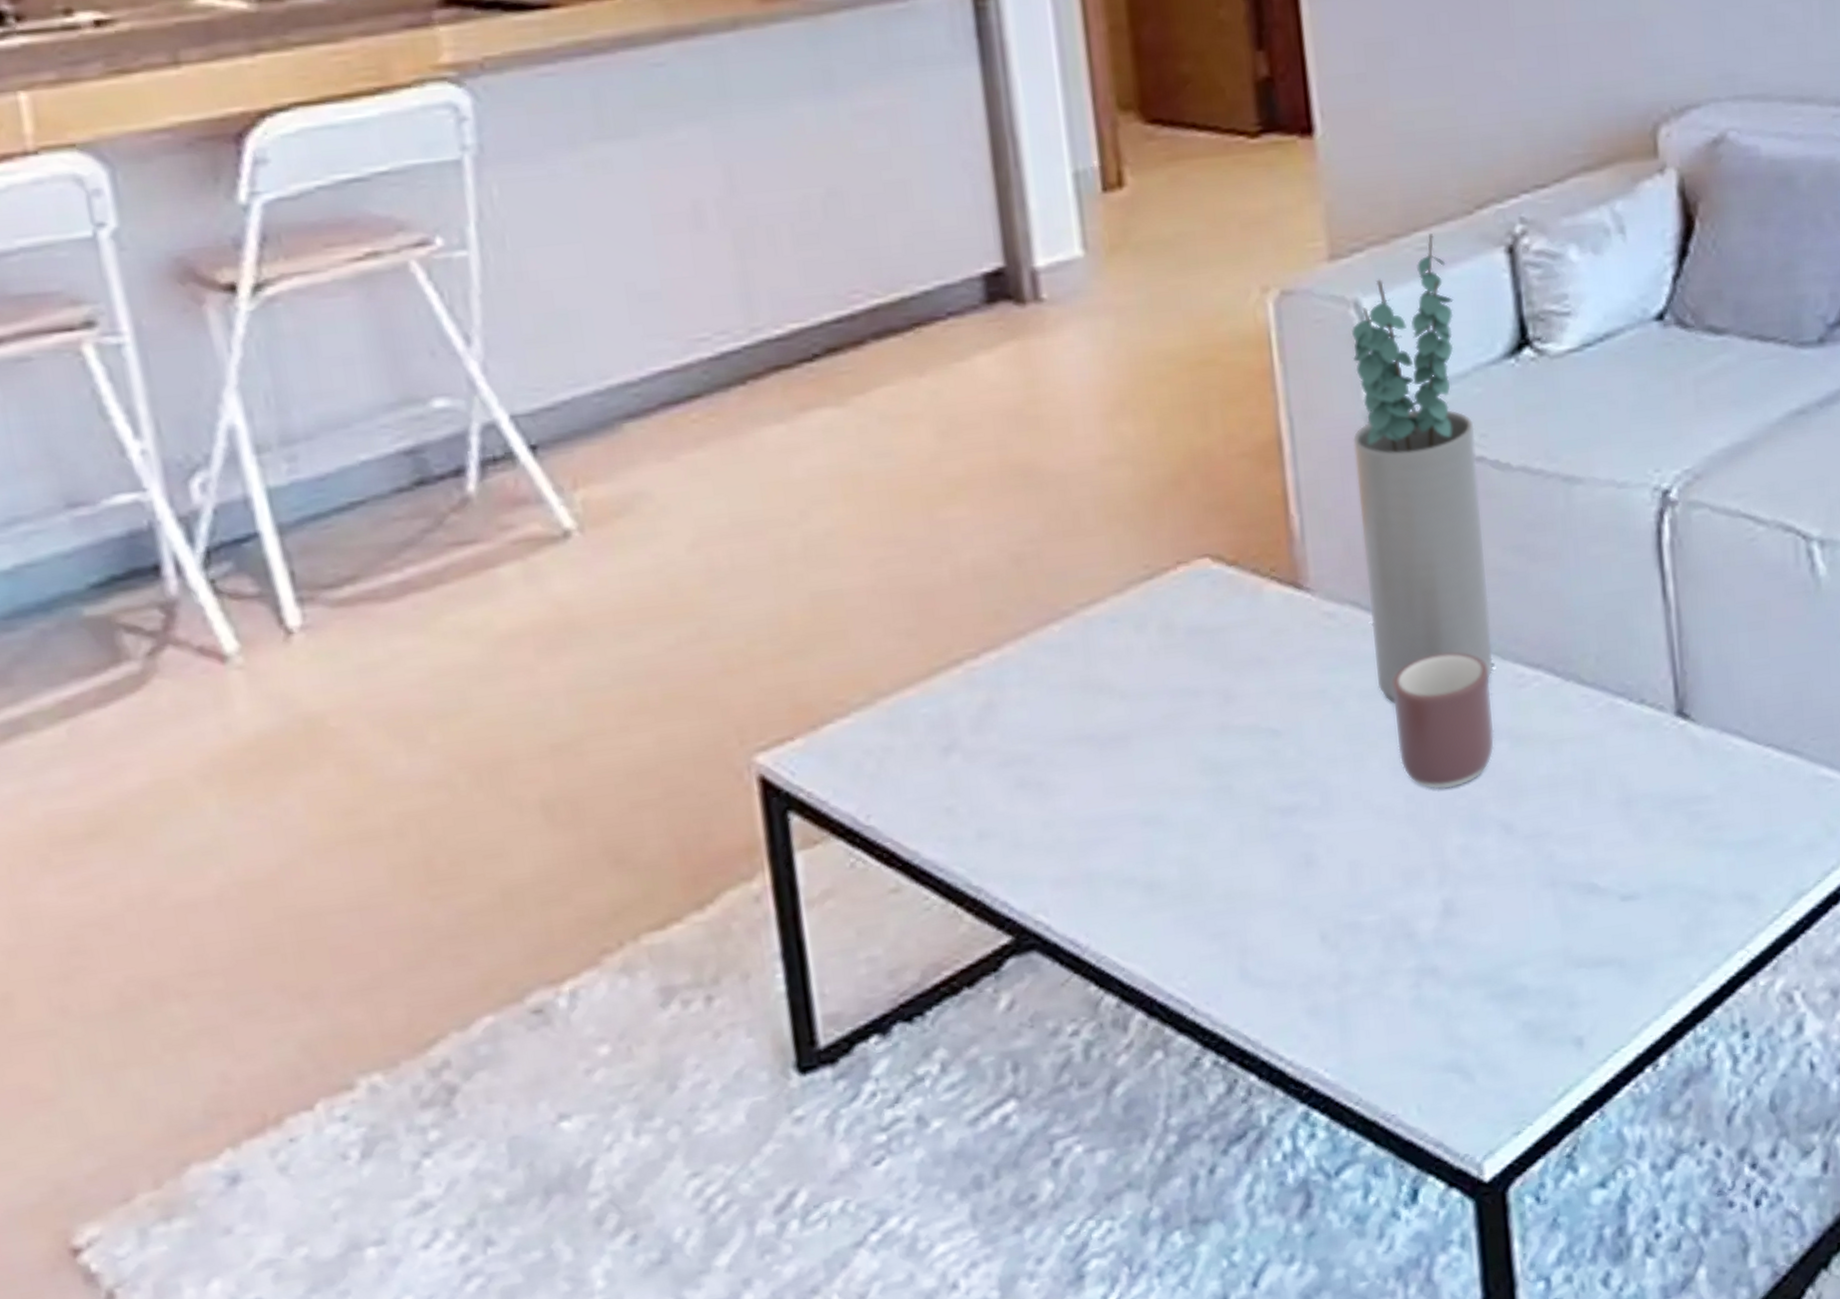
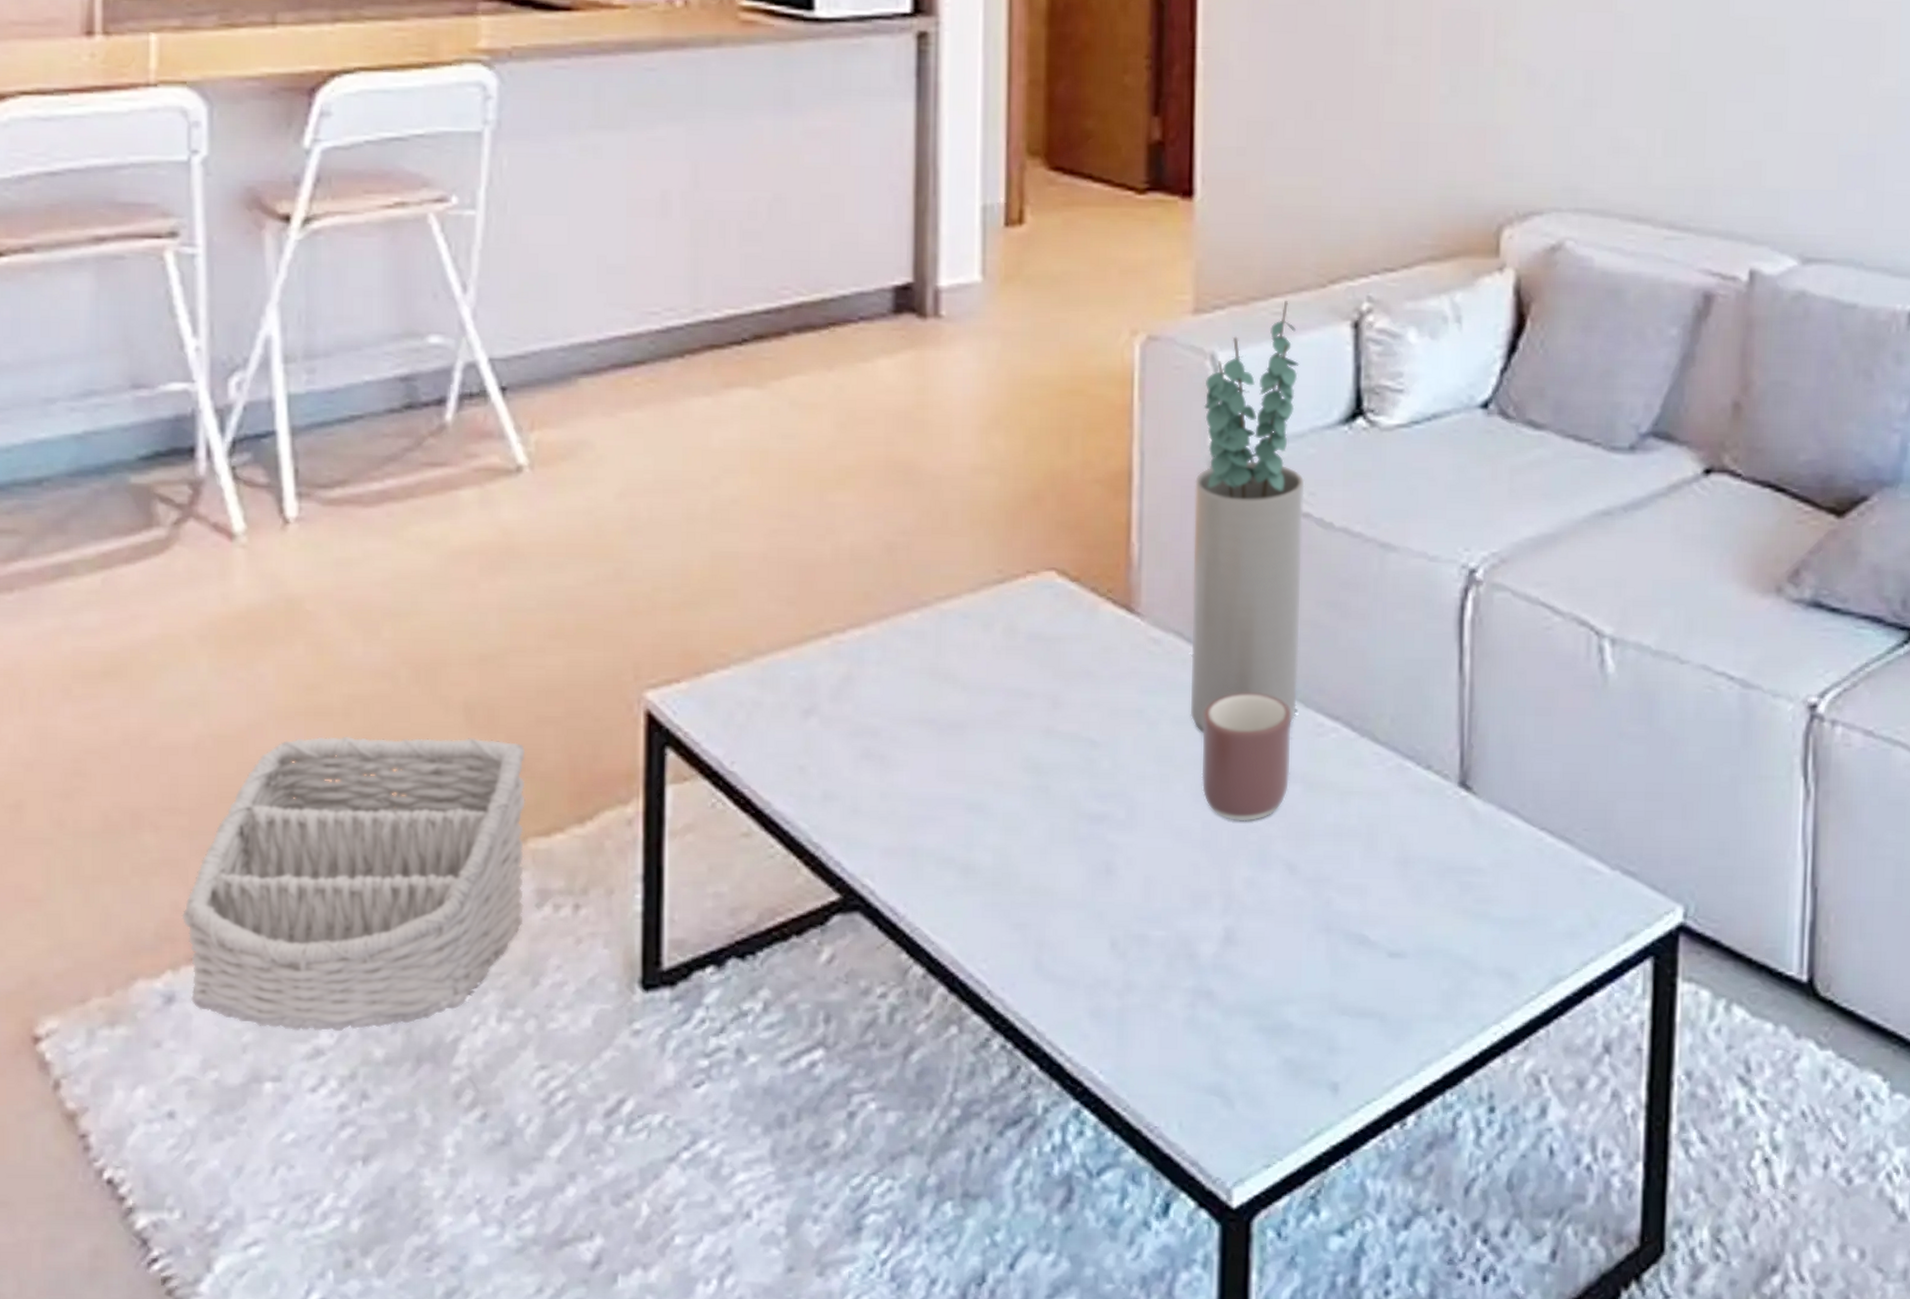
basket: none [233,834,649,1191] -> present [181,736,526,1032]

